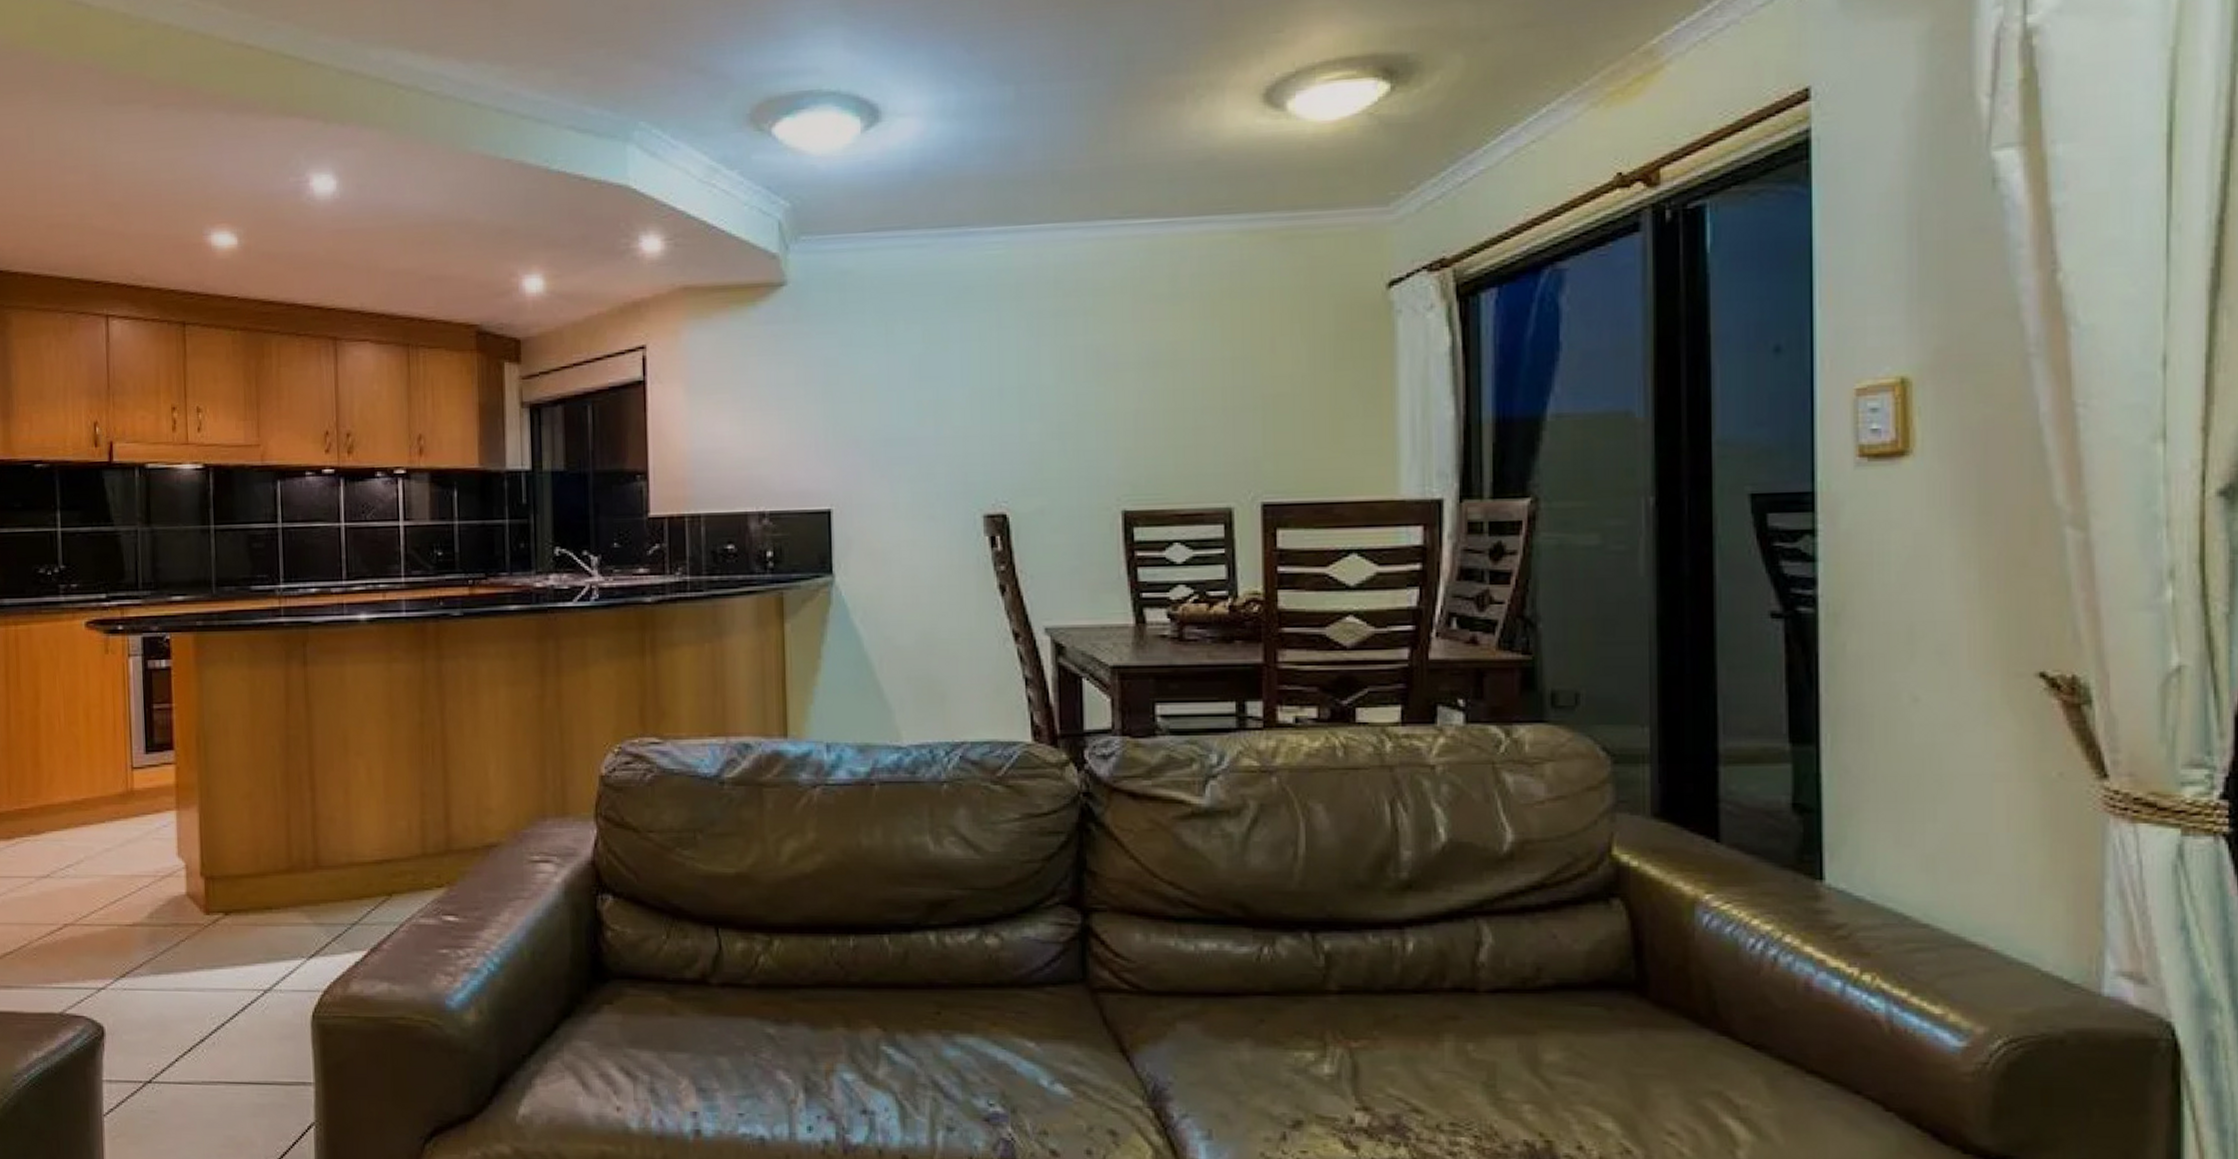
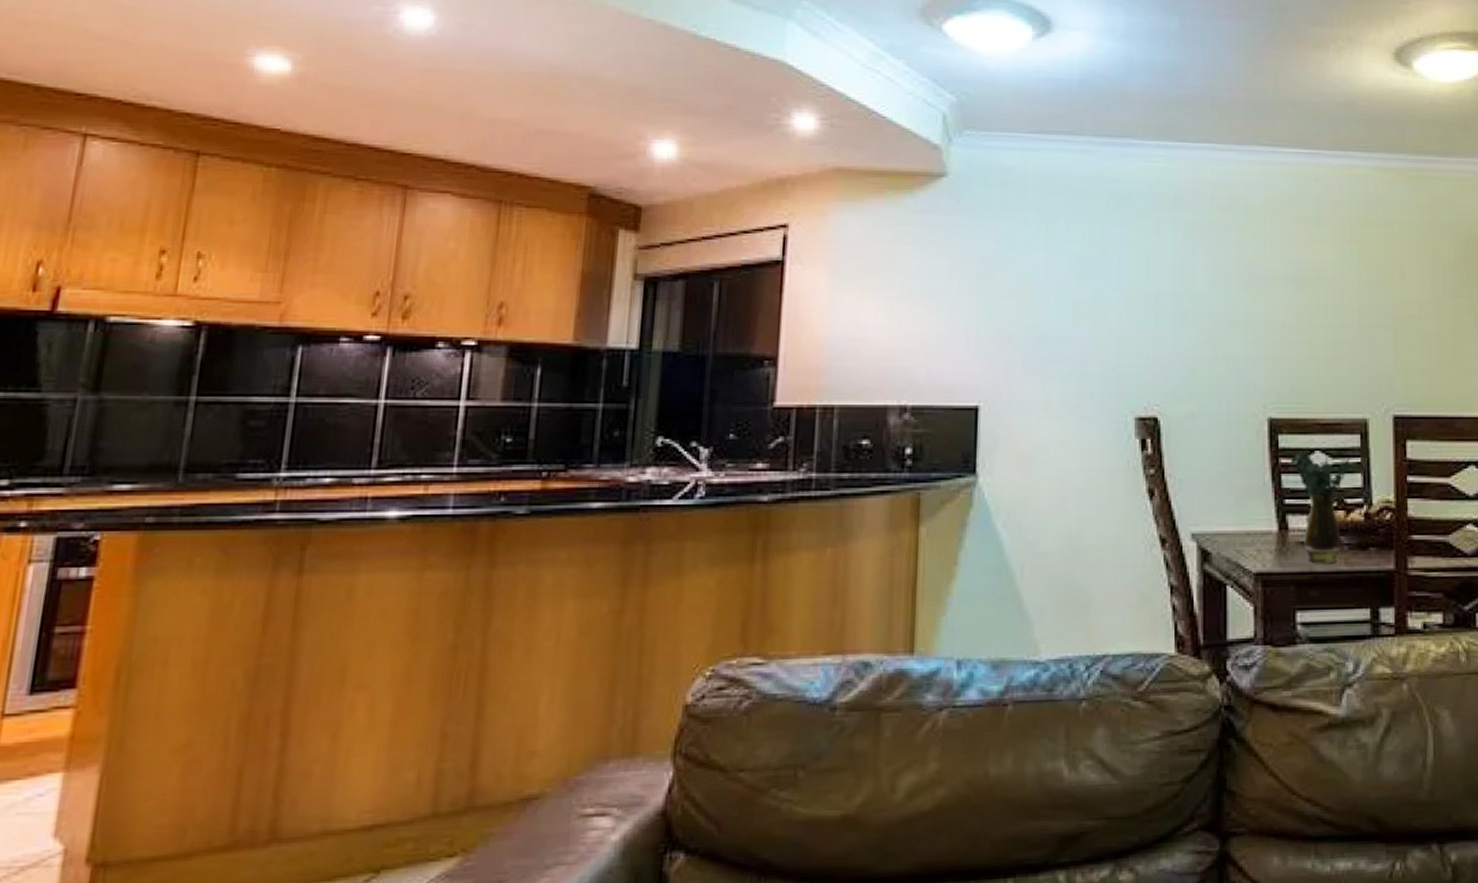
vase: none [1148,539,1214,658] -> present [1291,446,1351,564]

